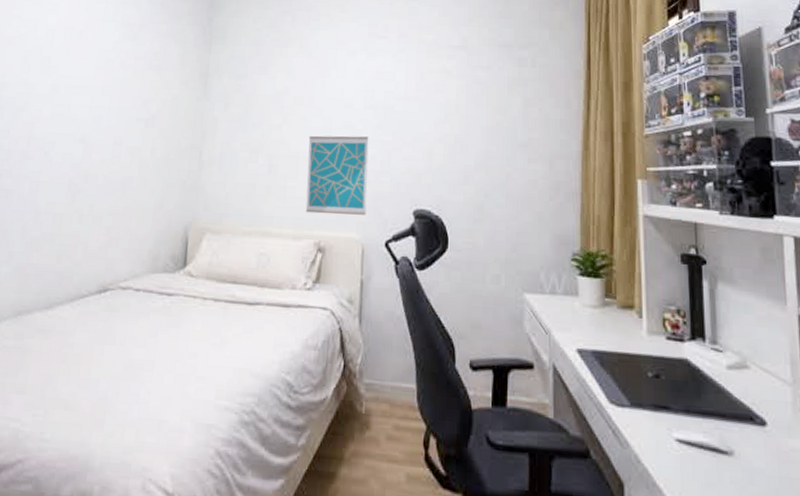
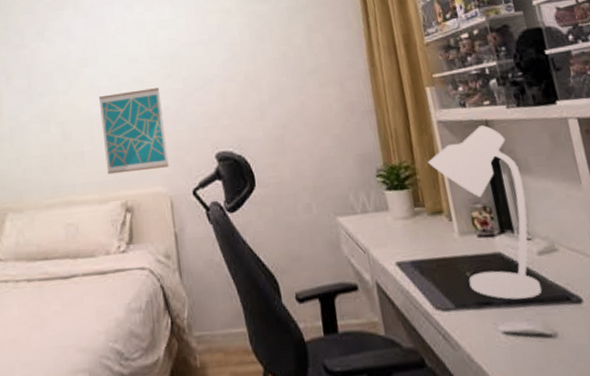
desk lamp: none [627,227,725,411] -> present [428,125,542,300]

